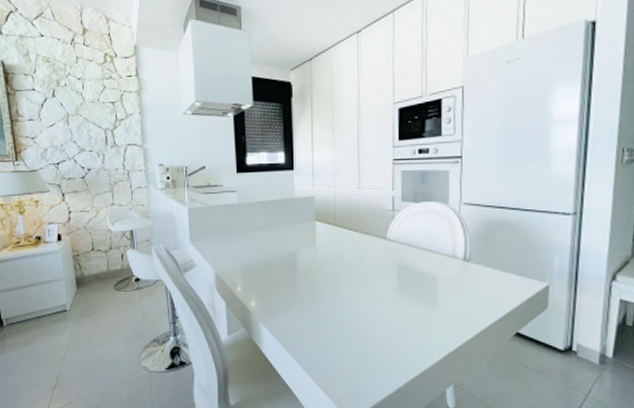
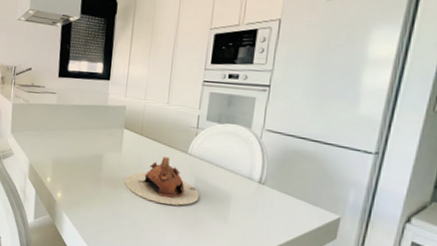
teapot: none [324,246,405,297] -> present [125,157,200,206]

